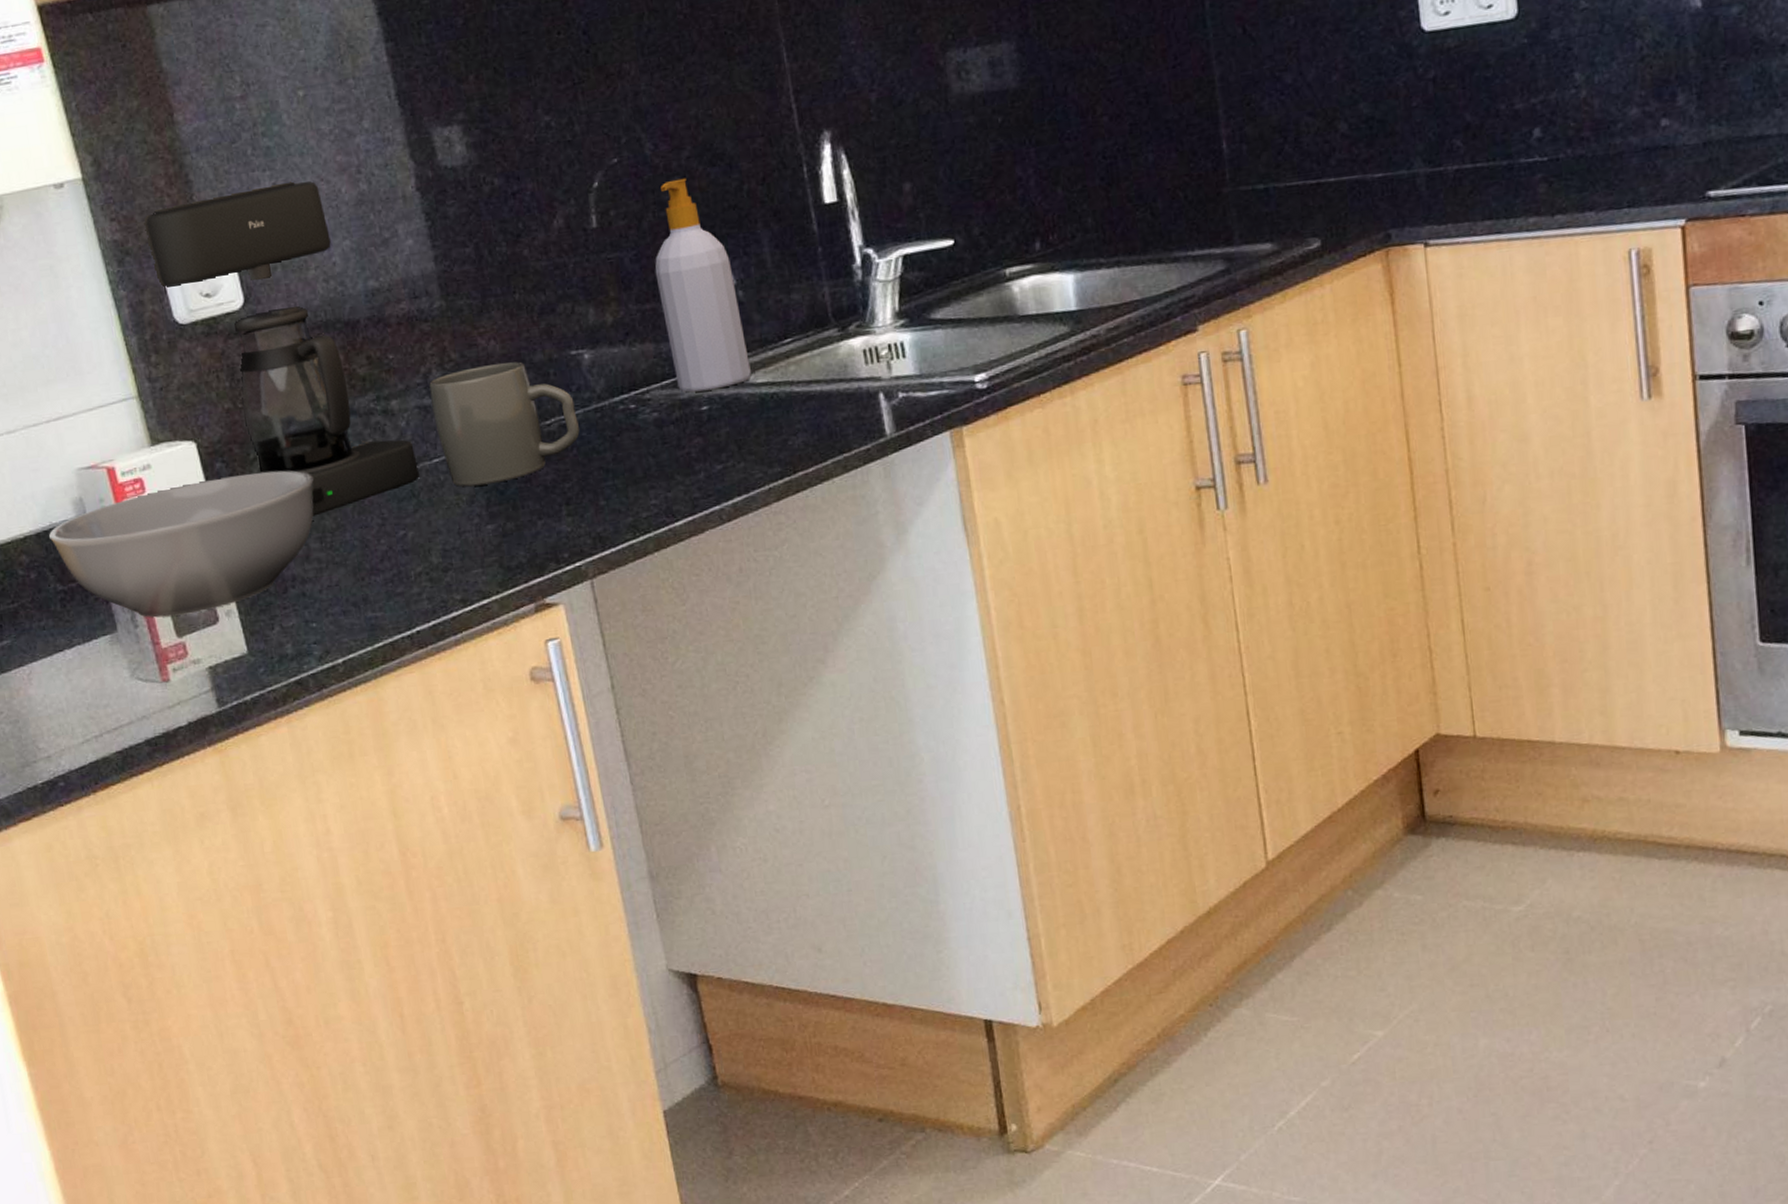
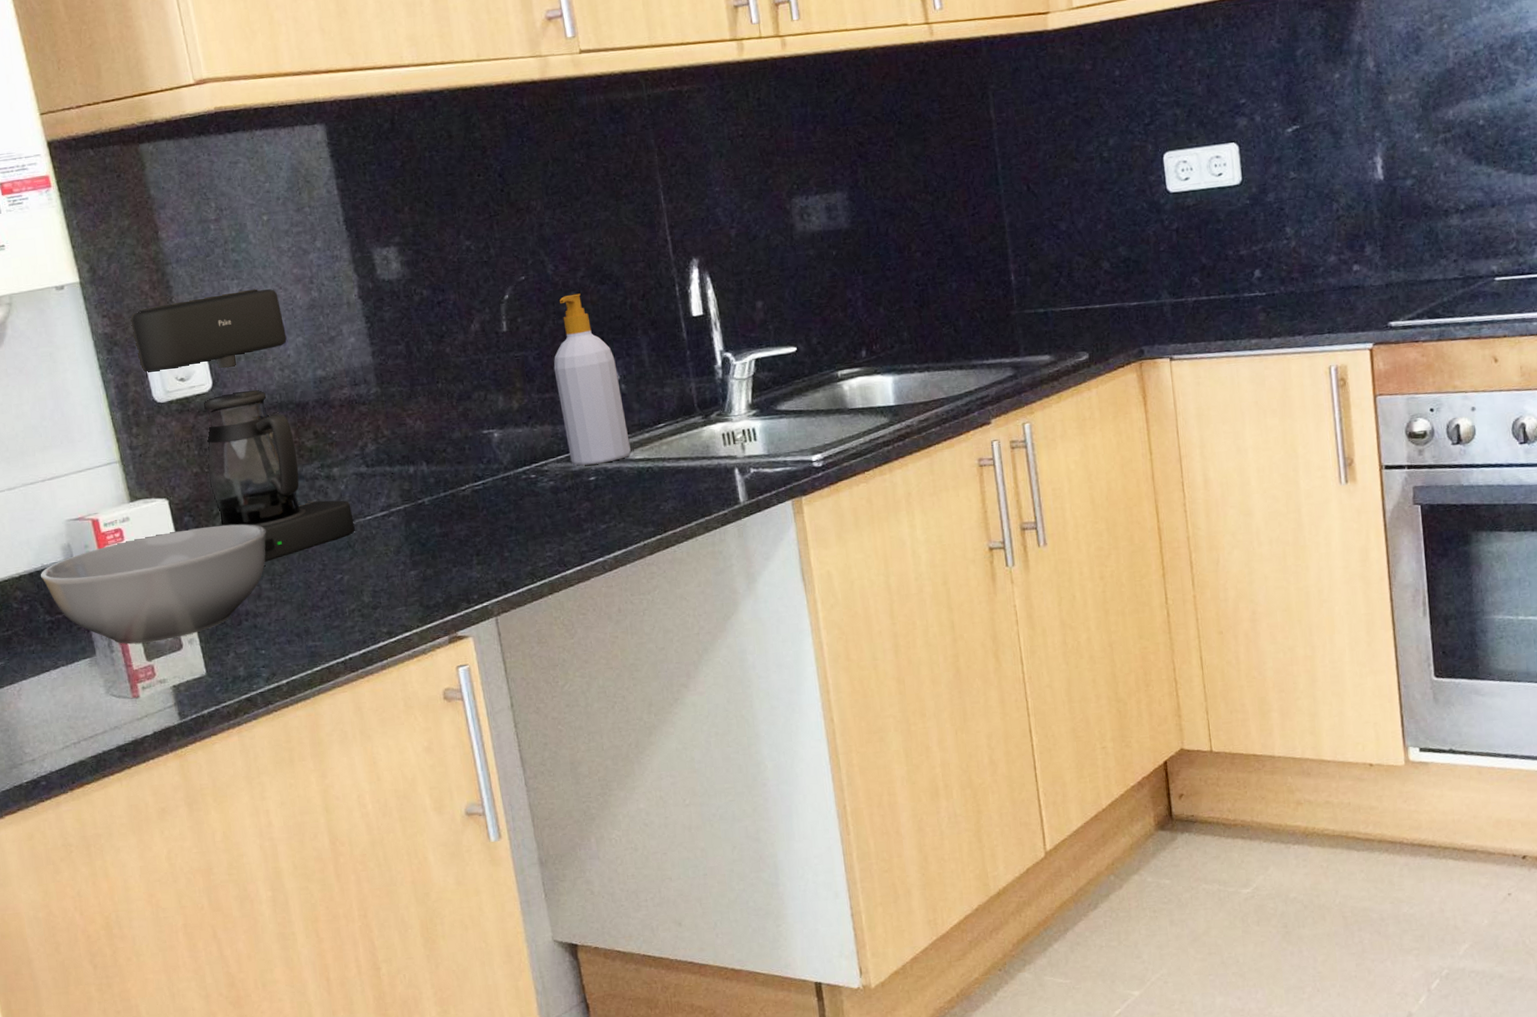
mug: present [429,361,580,487] -> none [365,438,490,540]

